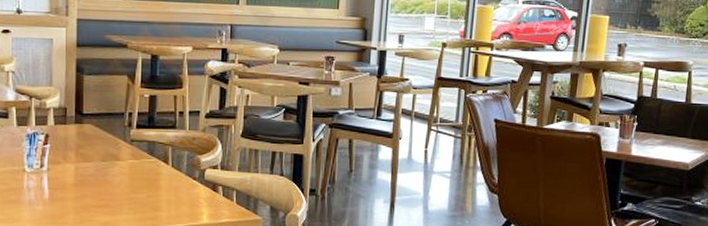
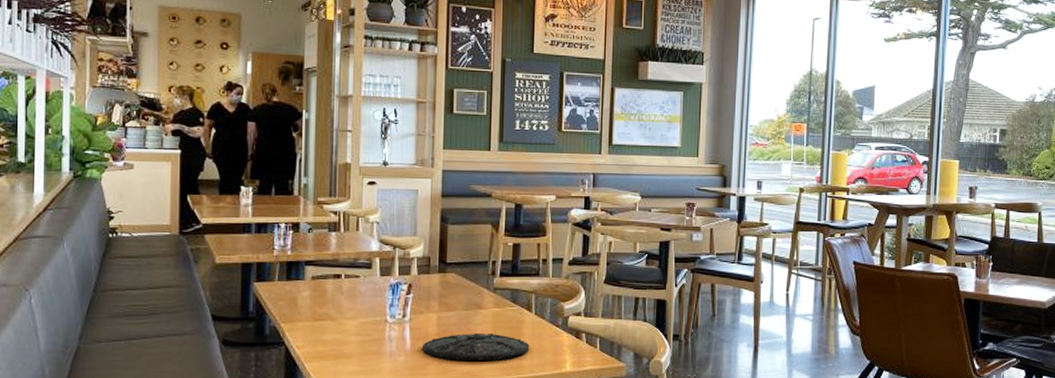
plate: none [61,183,167,211] -> present [422,332,530,360]

